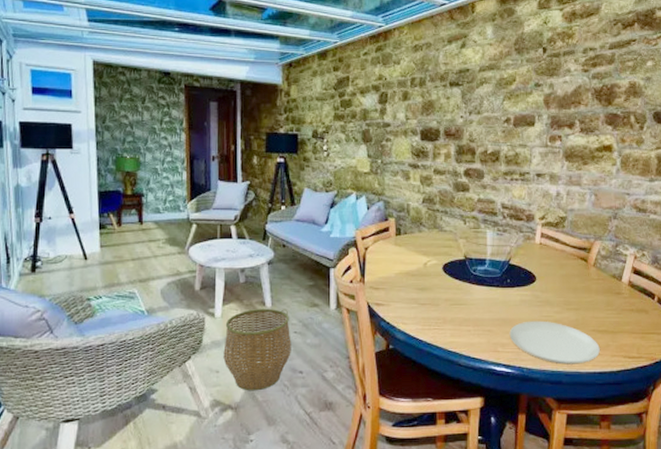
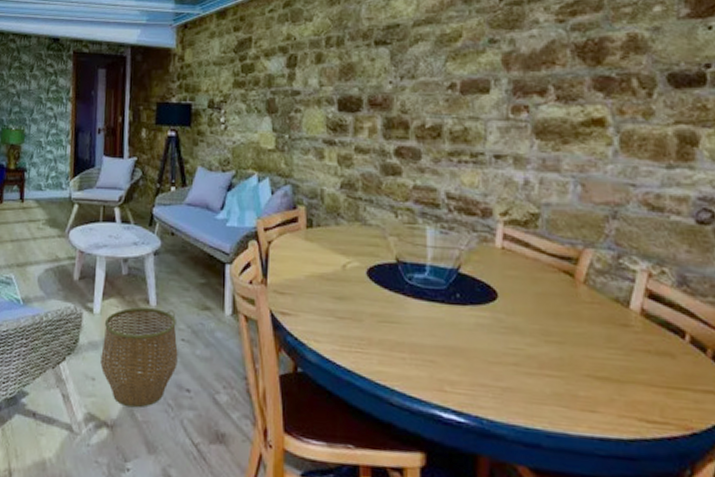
plate: present [509,321,600,365] -> none [460,353,600,423]

